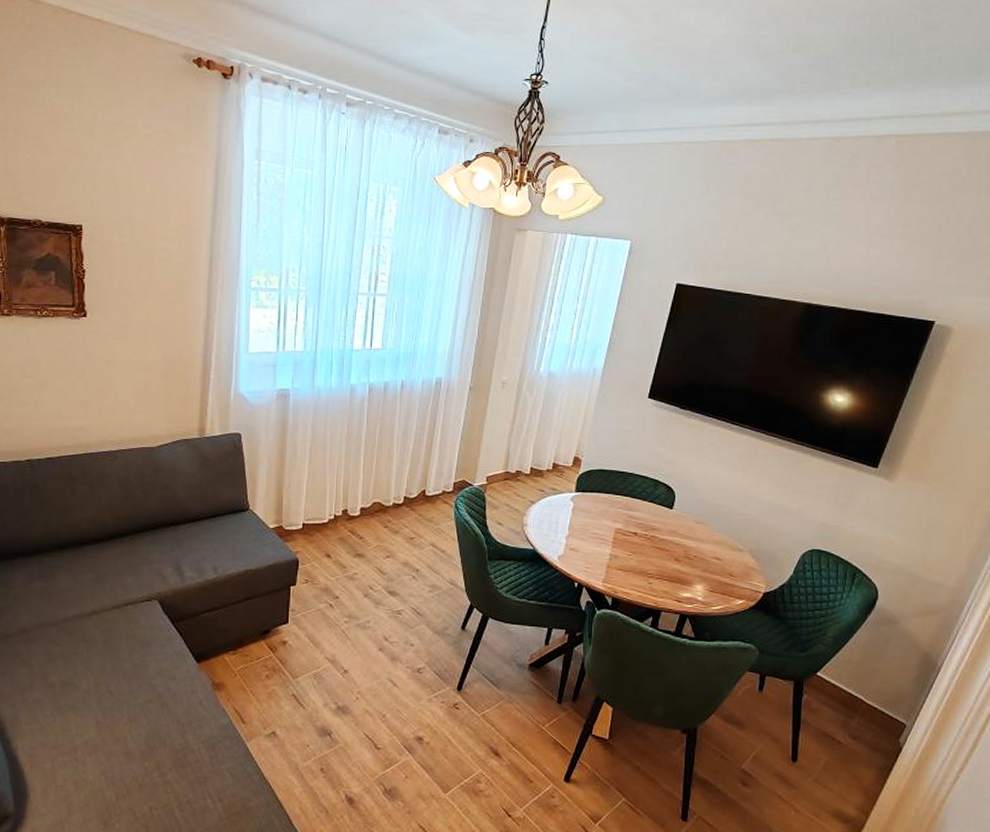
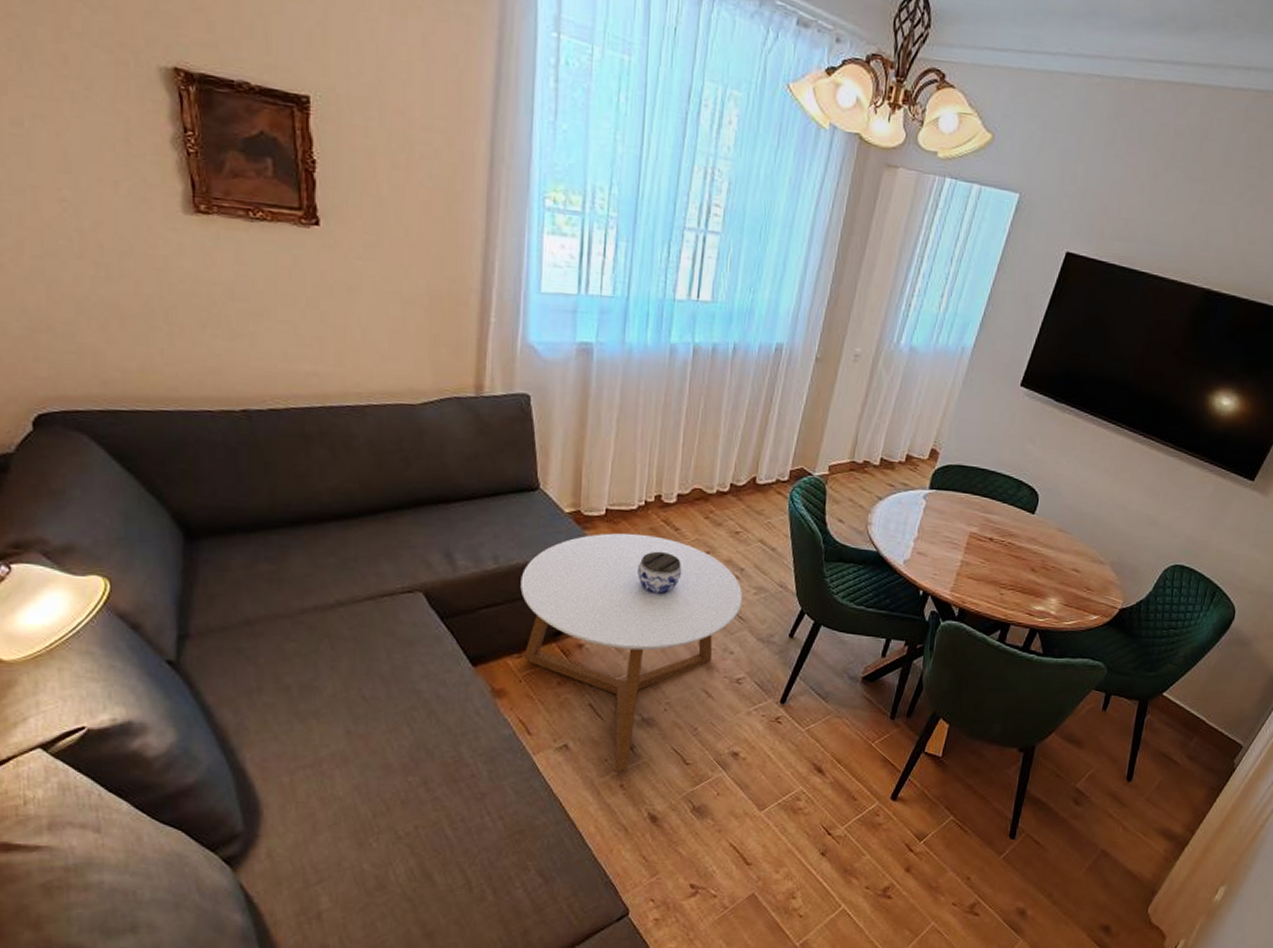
coffee table: none [235,543,420,757] -> present [520,533,743,772]
jar: none [330,557,367,596] -> present [638,551,682,595]

